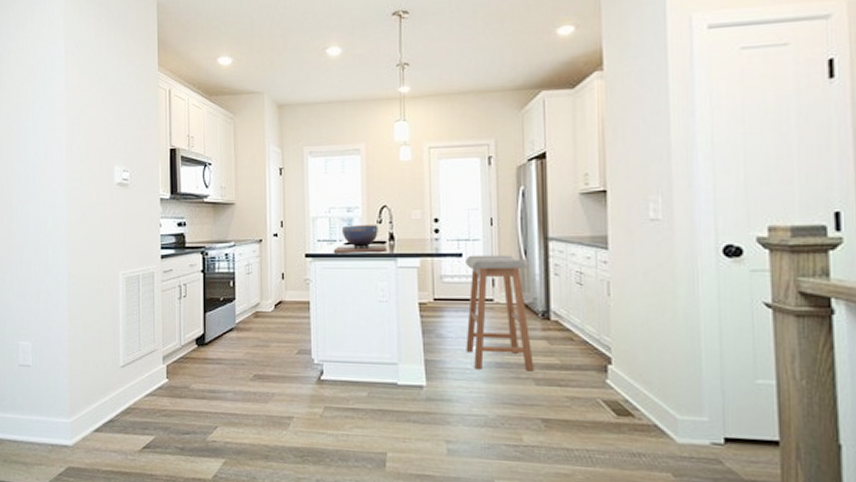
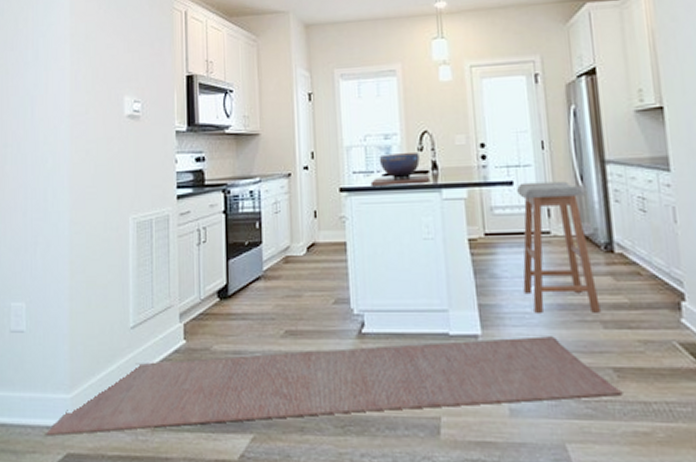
rug: none [50,389,549,452] -> present [45,336,623,435]

